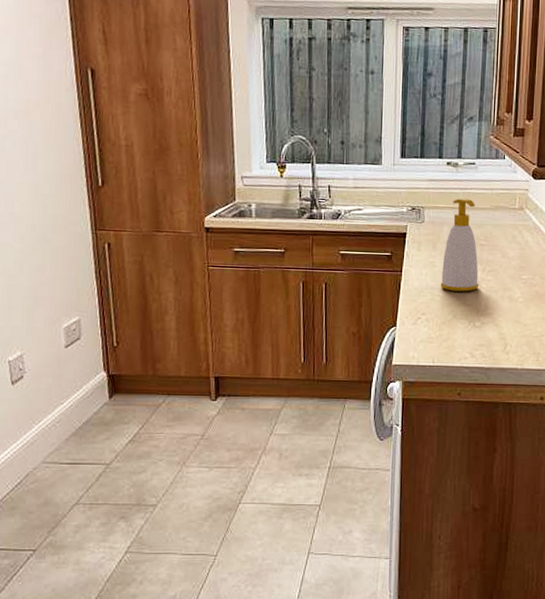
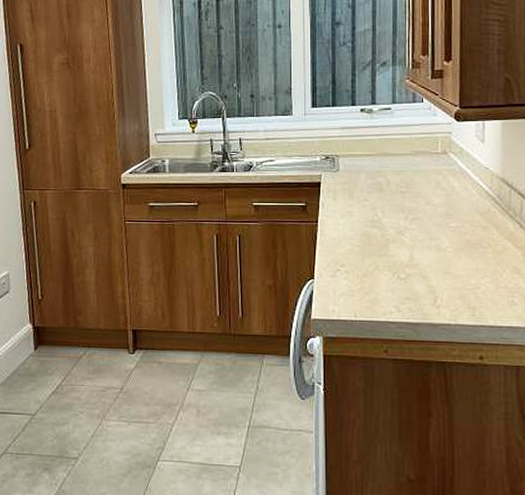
soap bottle: present [440,198,479,292] -> none [359,144,402,242]

